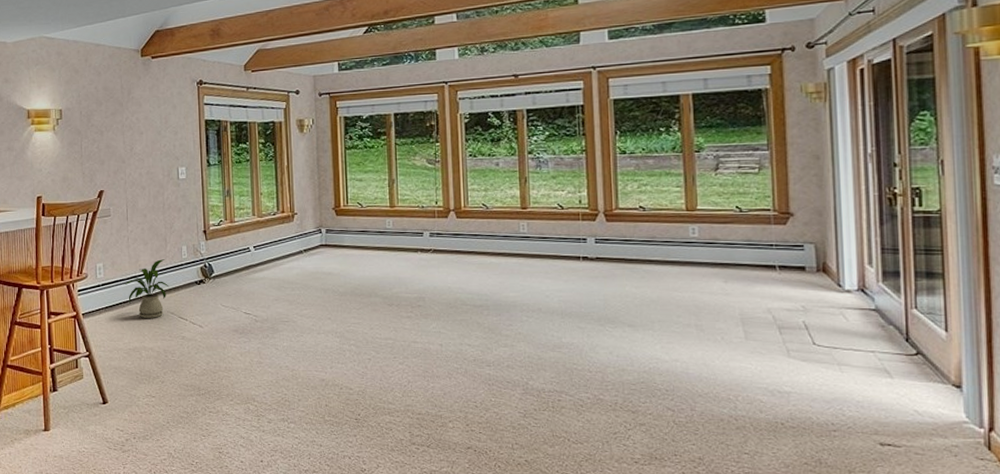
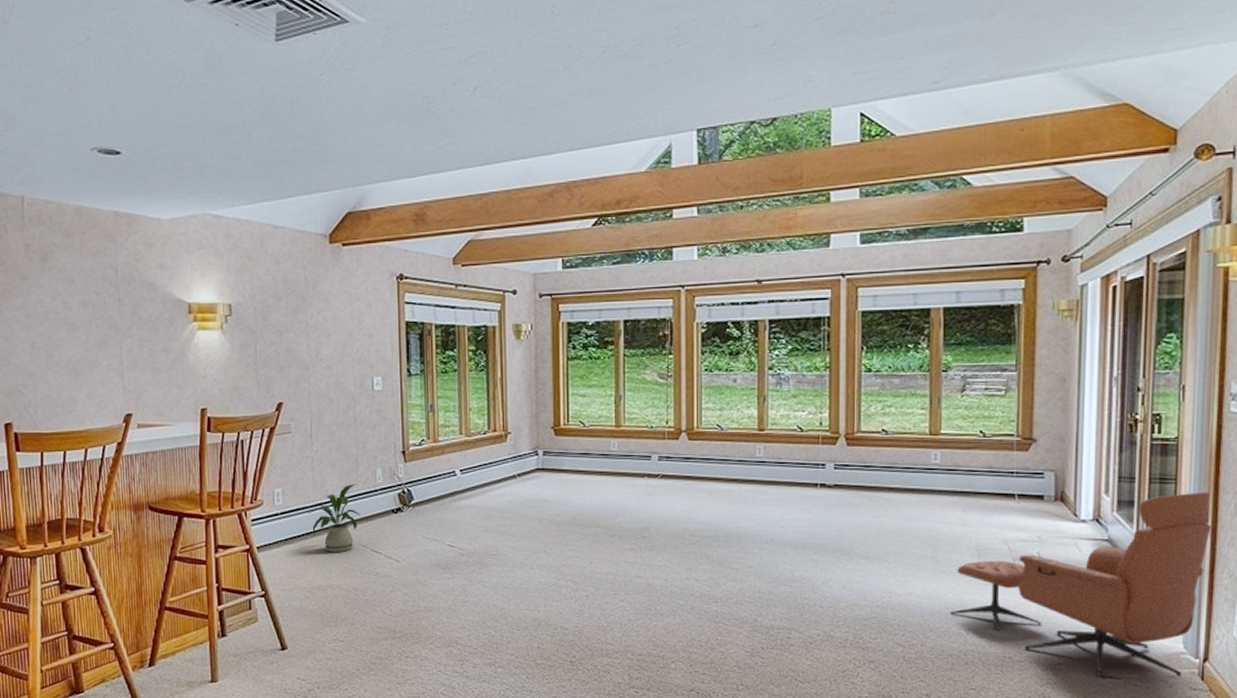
armchair: none [718,263,985,446] -> present [951,492,1211,678]

